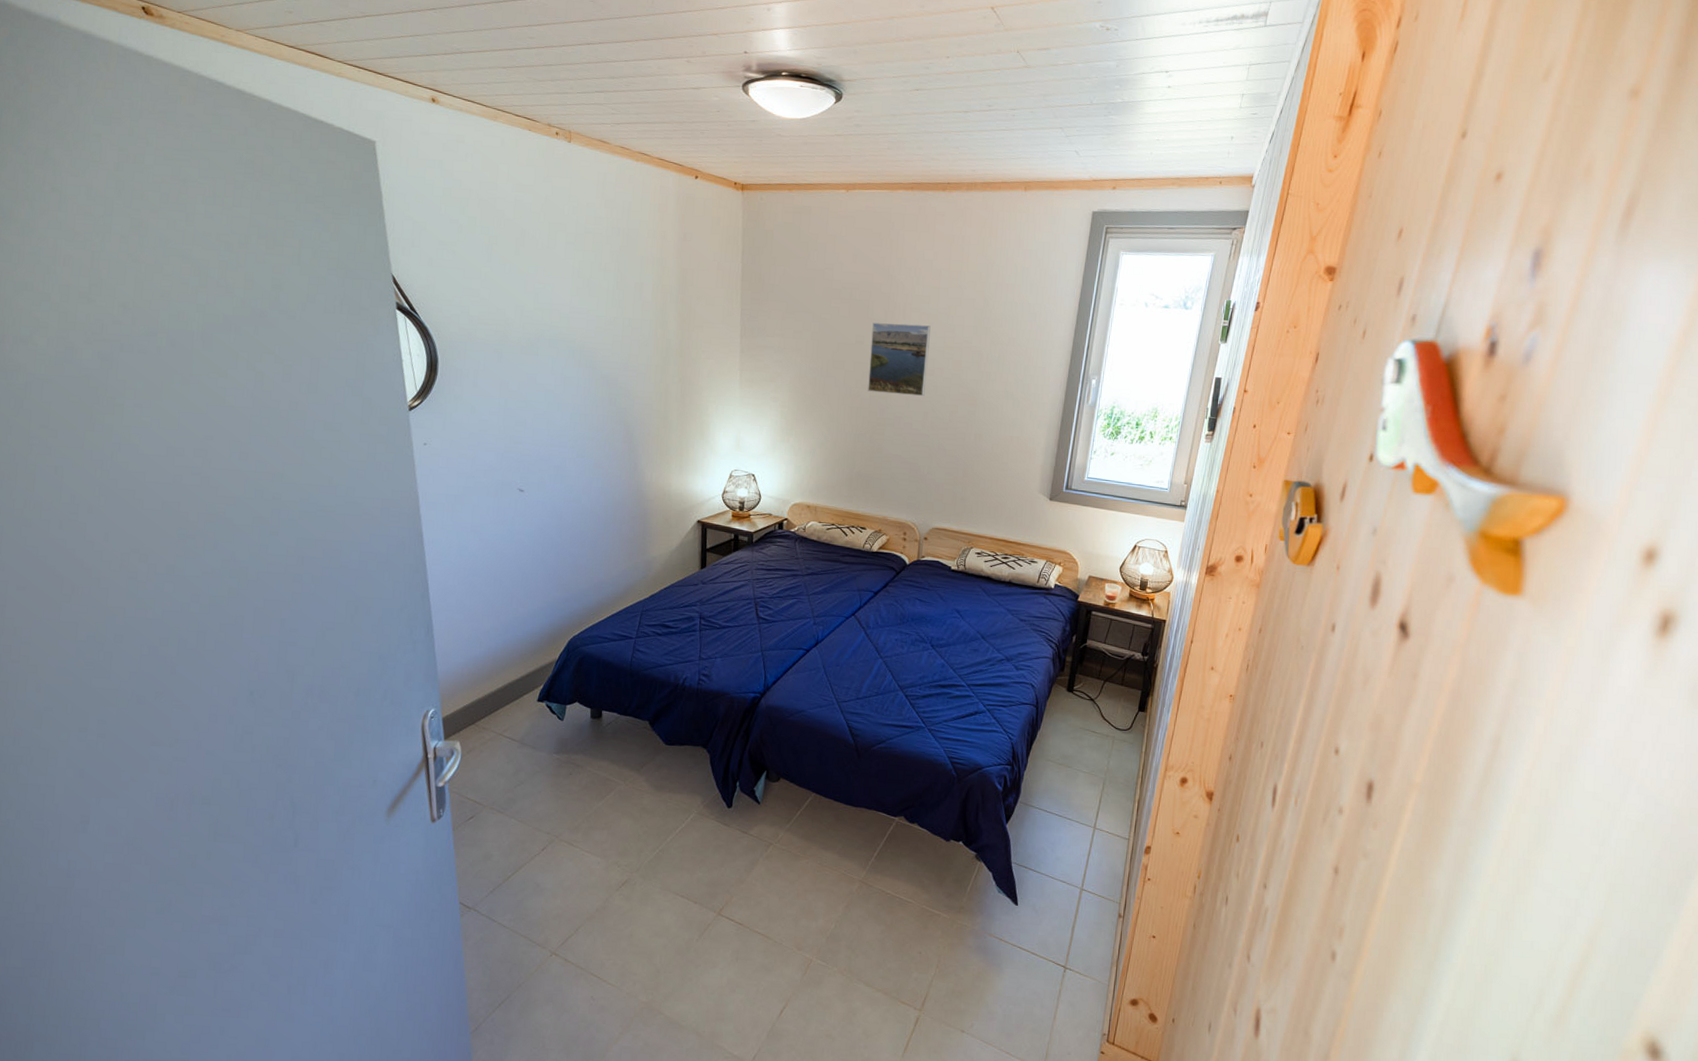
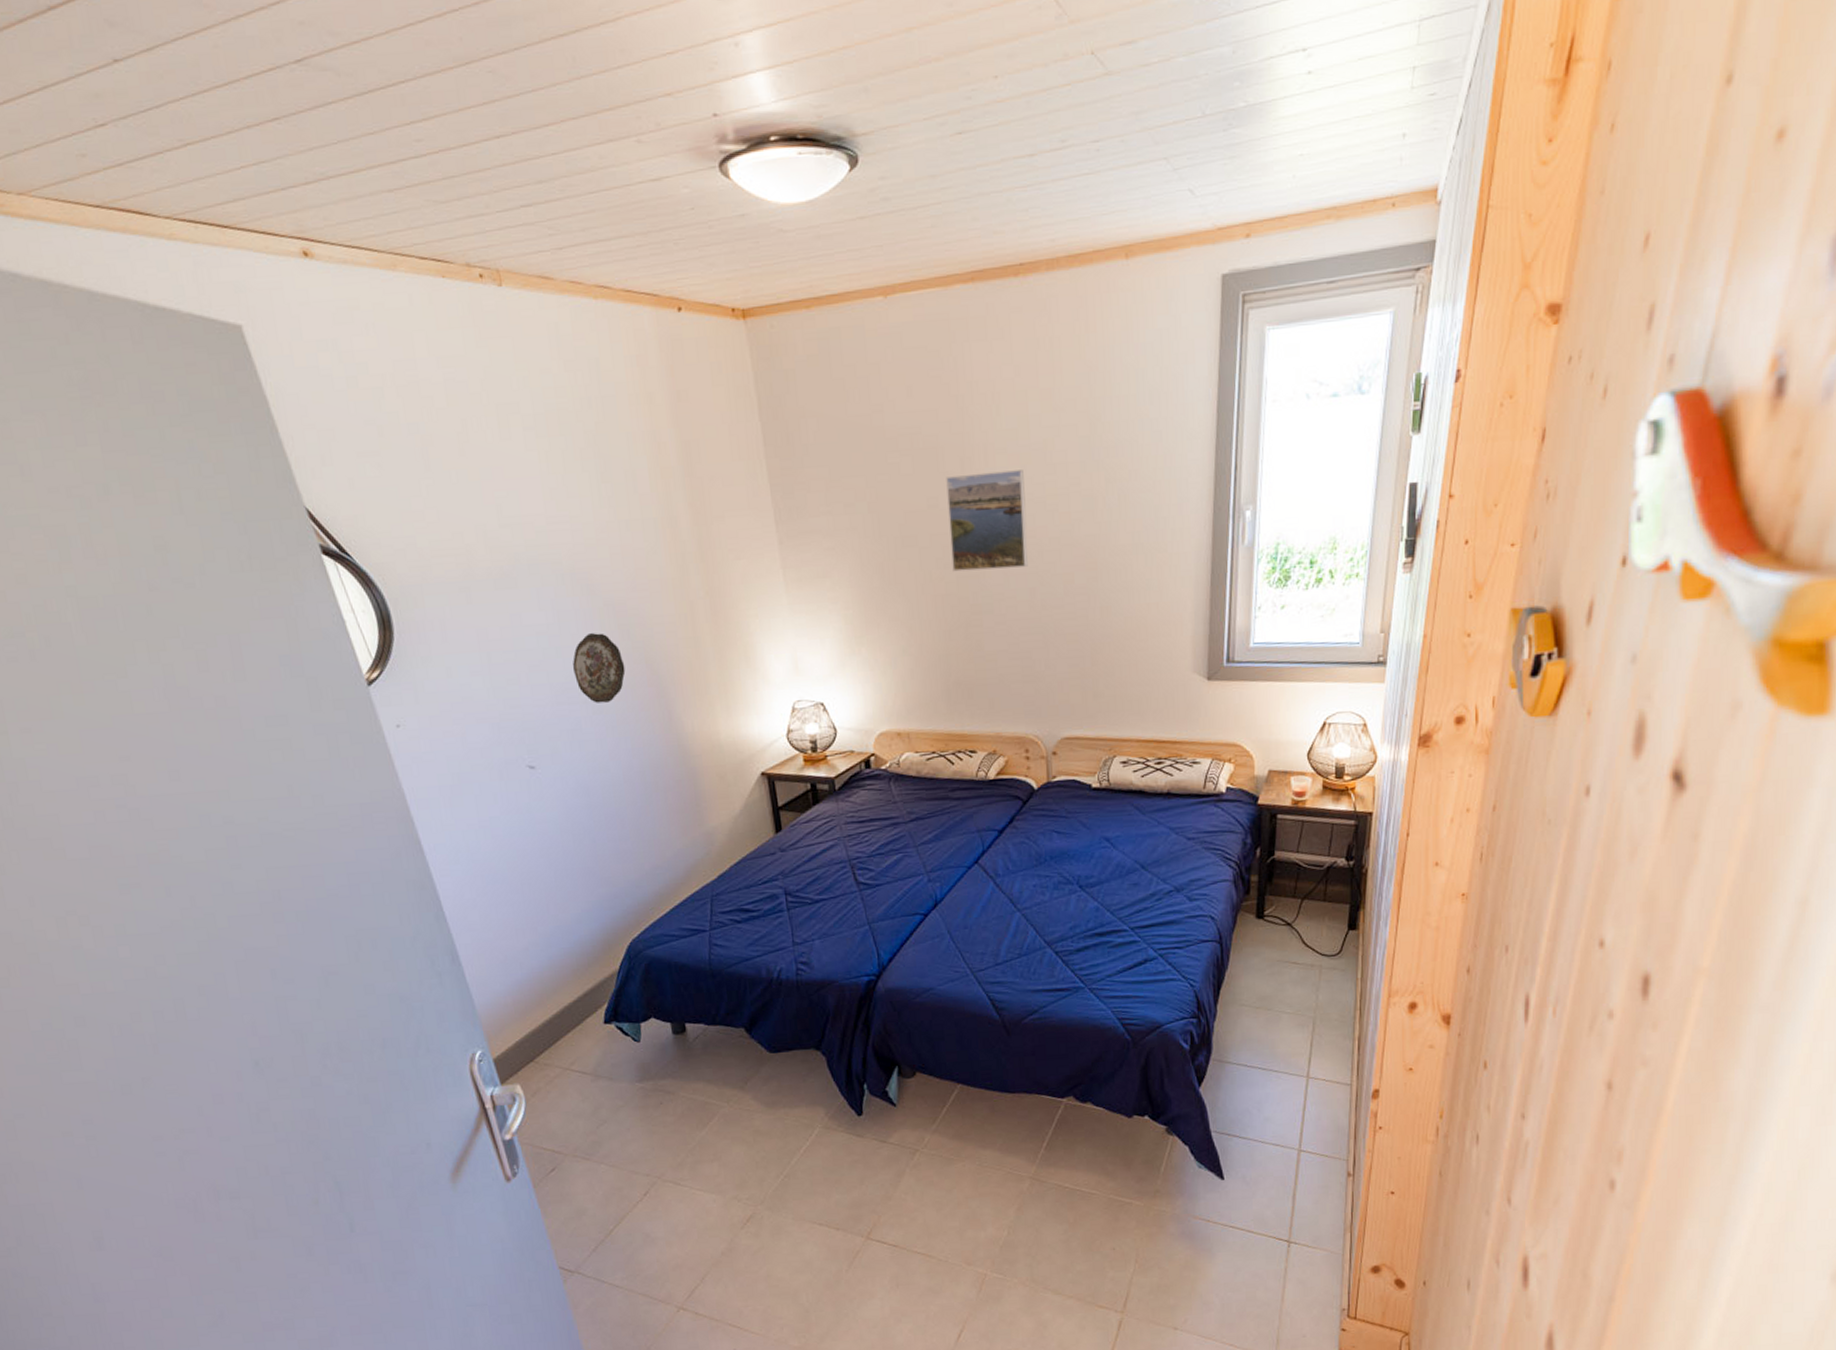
decorative plate: none [568,397,608,450] -> present [573,633,626,703]

